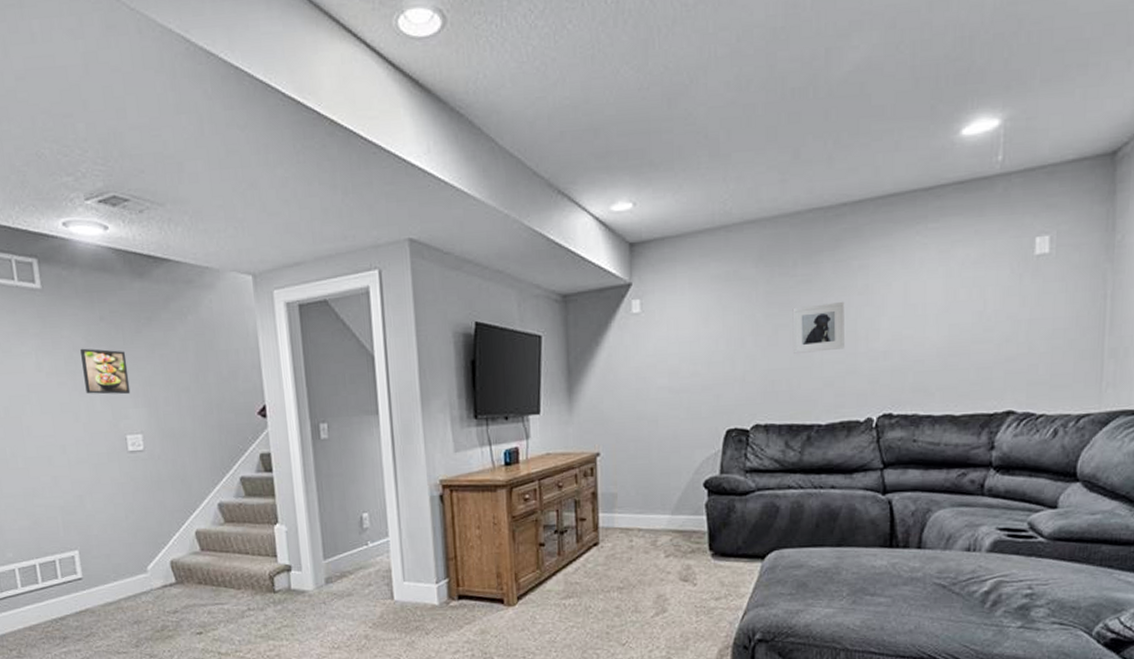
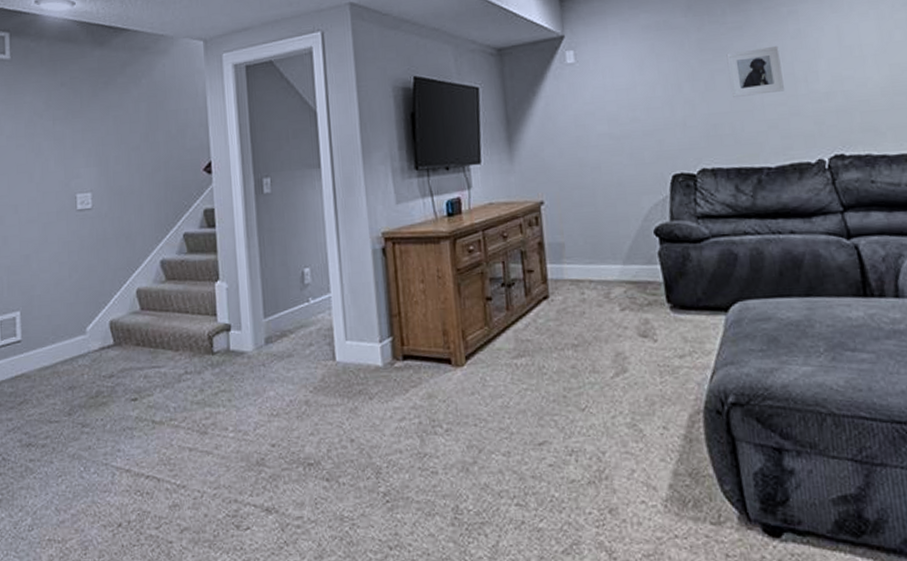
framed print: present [80,348,131,395] -> none [40,112,84,155]

